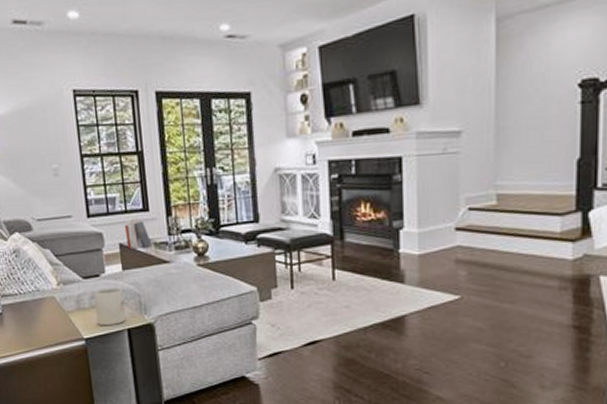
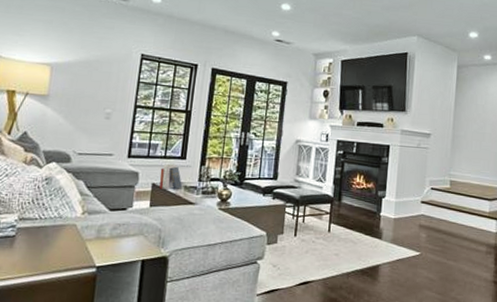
mug: present [94,287,126,326] -> none [113,221,147,256]

